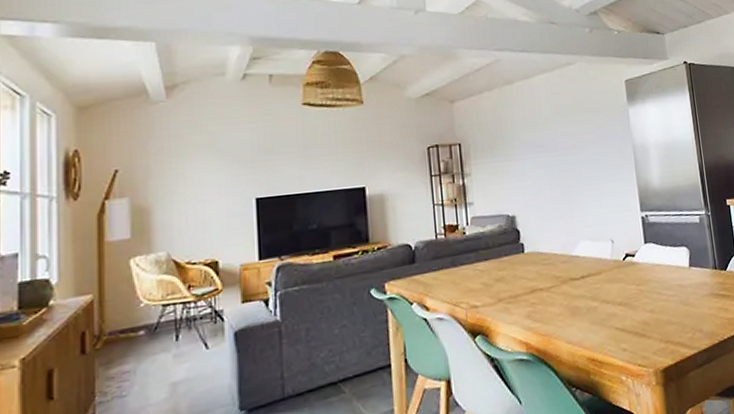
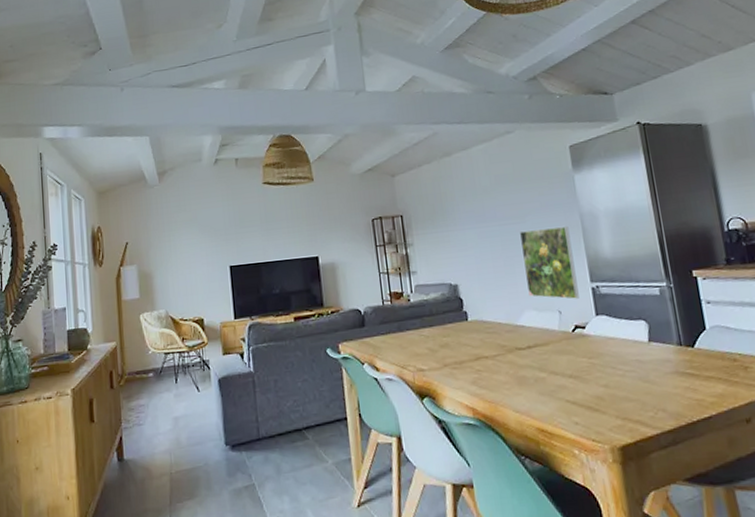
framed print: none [577,157,630,229] -> present [519,225,579,300]

